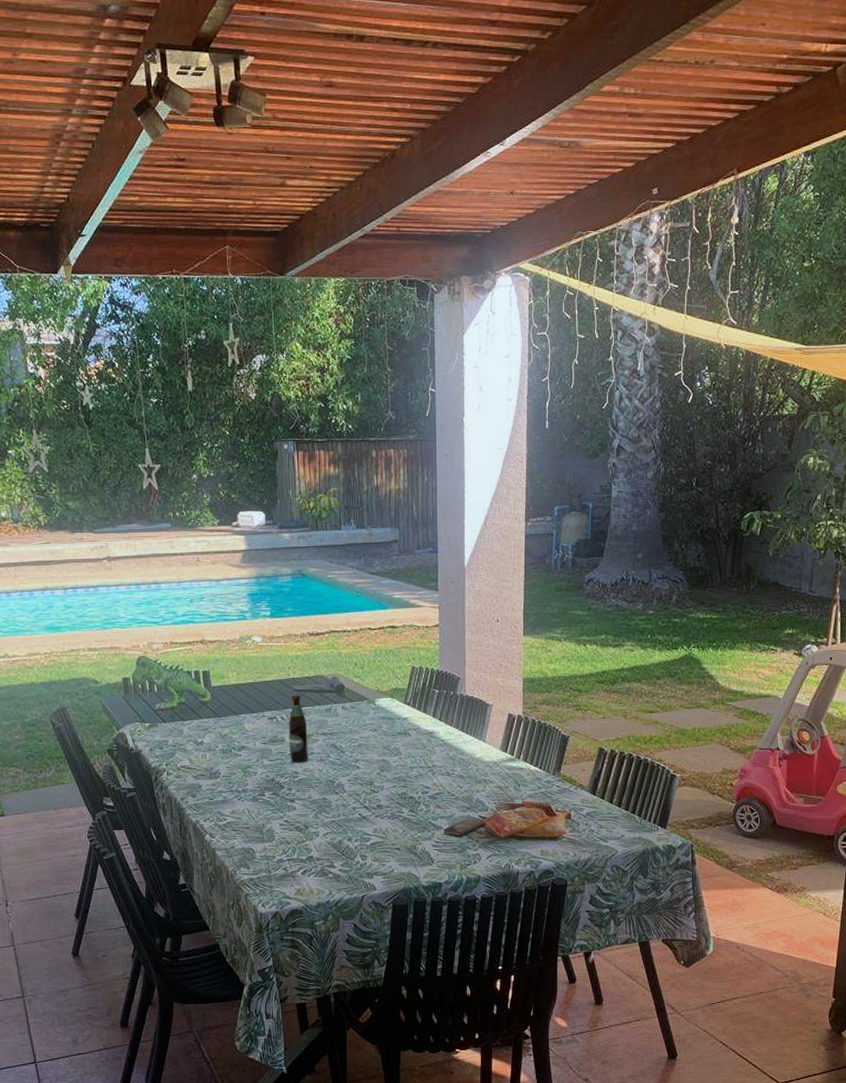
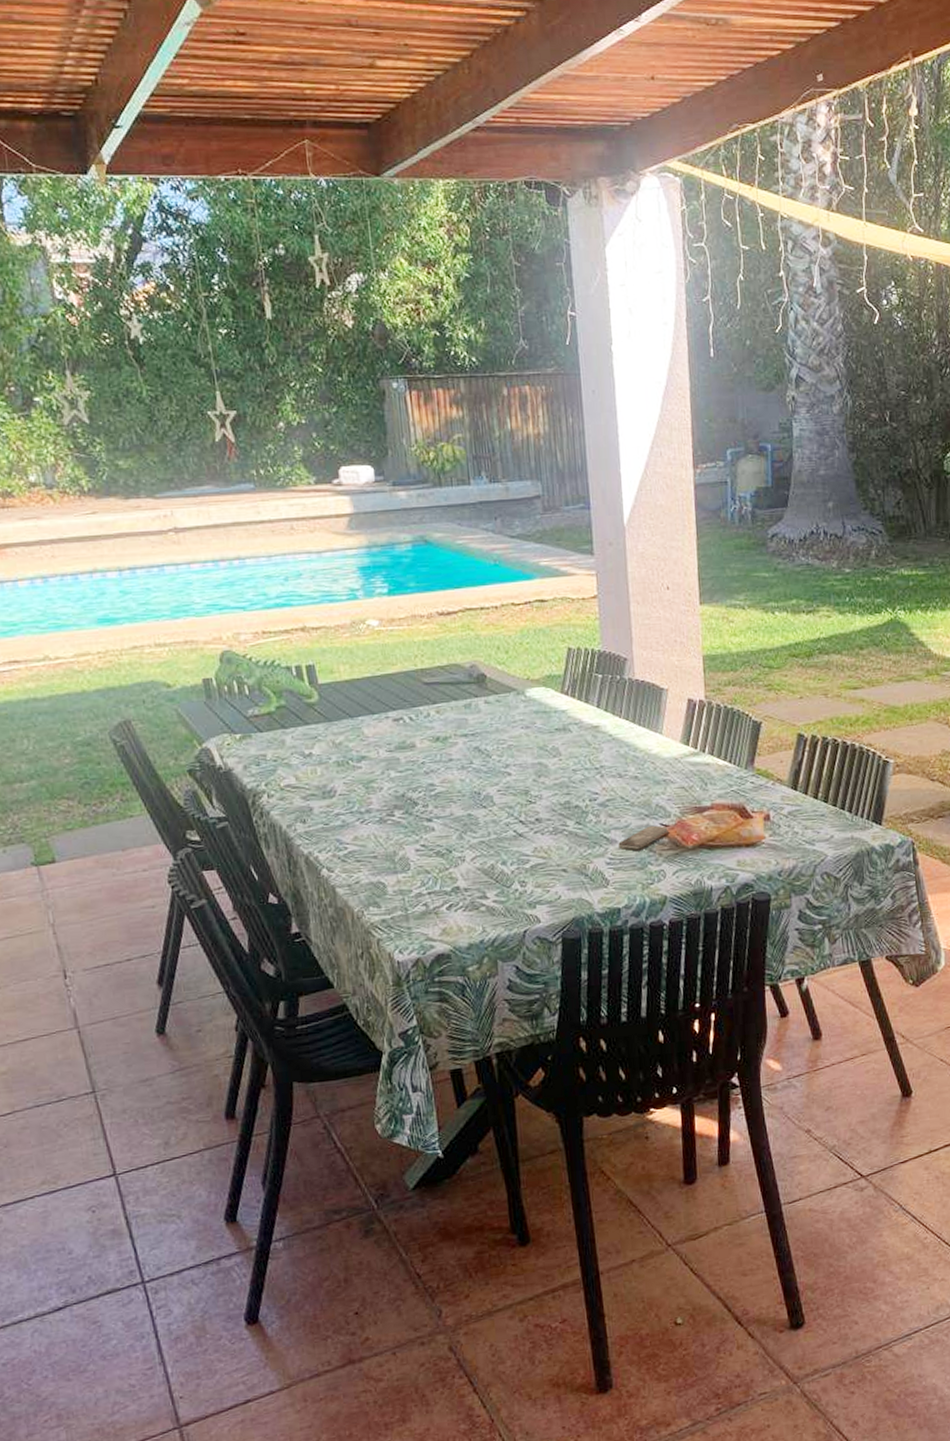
bottle: present [288,694,308,763] -> none [418,688,447,773]

